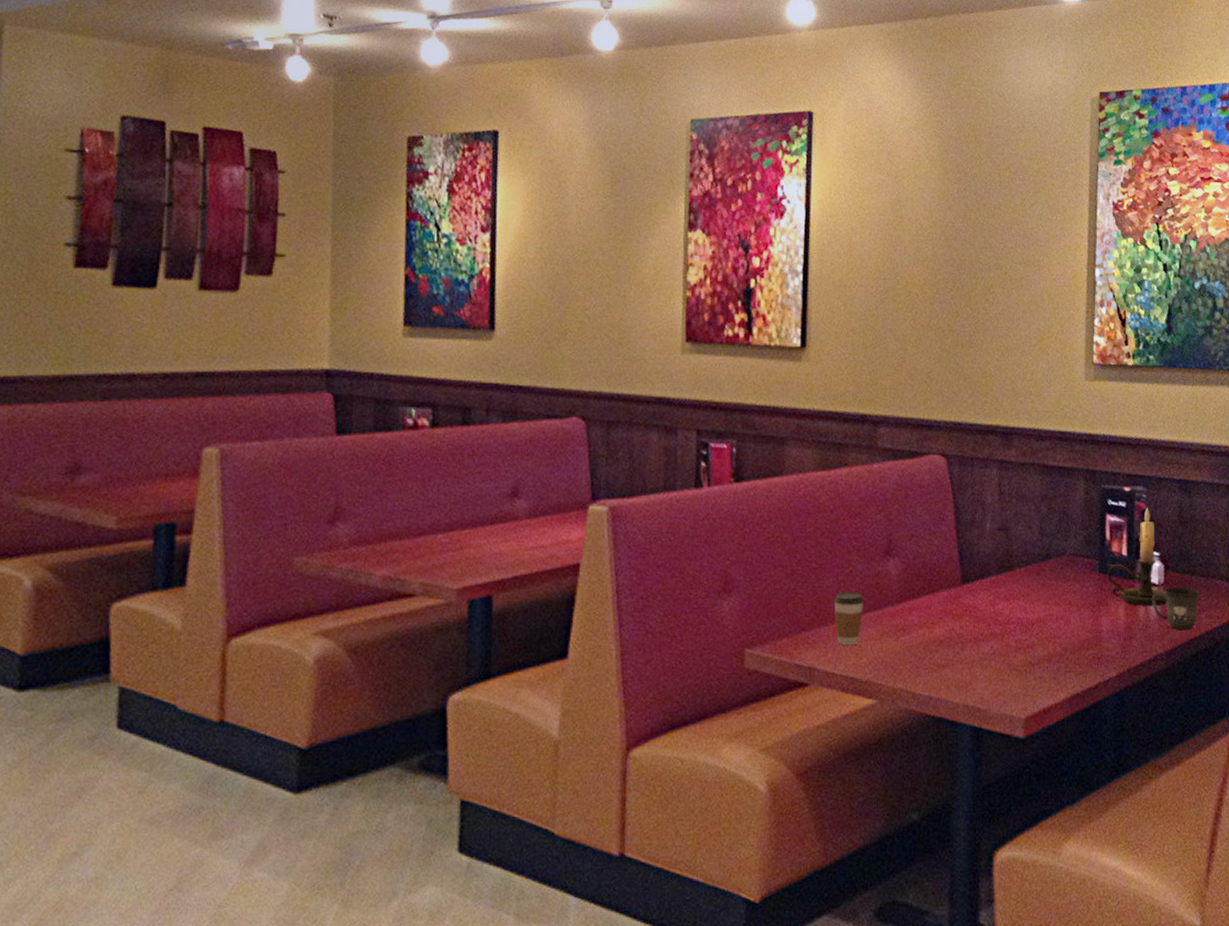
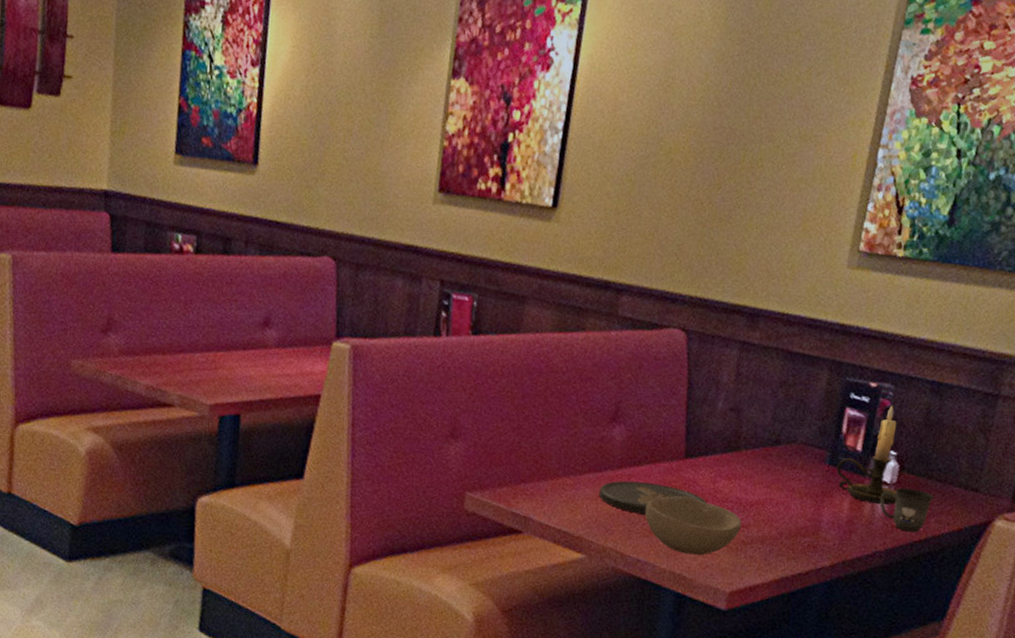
coffee cup: present [834,592,864,646] -> none [554,451,585,502]
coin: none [882,614,991,649] -> present [598,480,708,515]
bowl: none [930,623,1026,684] -> present [645,495,742,556]

